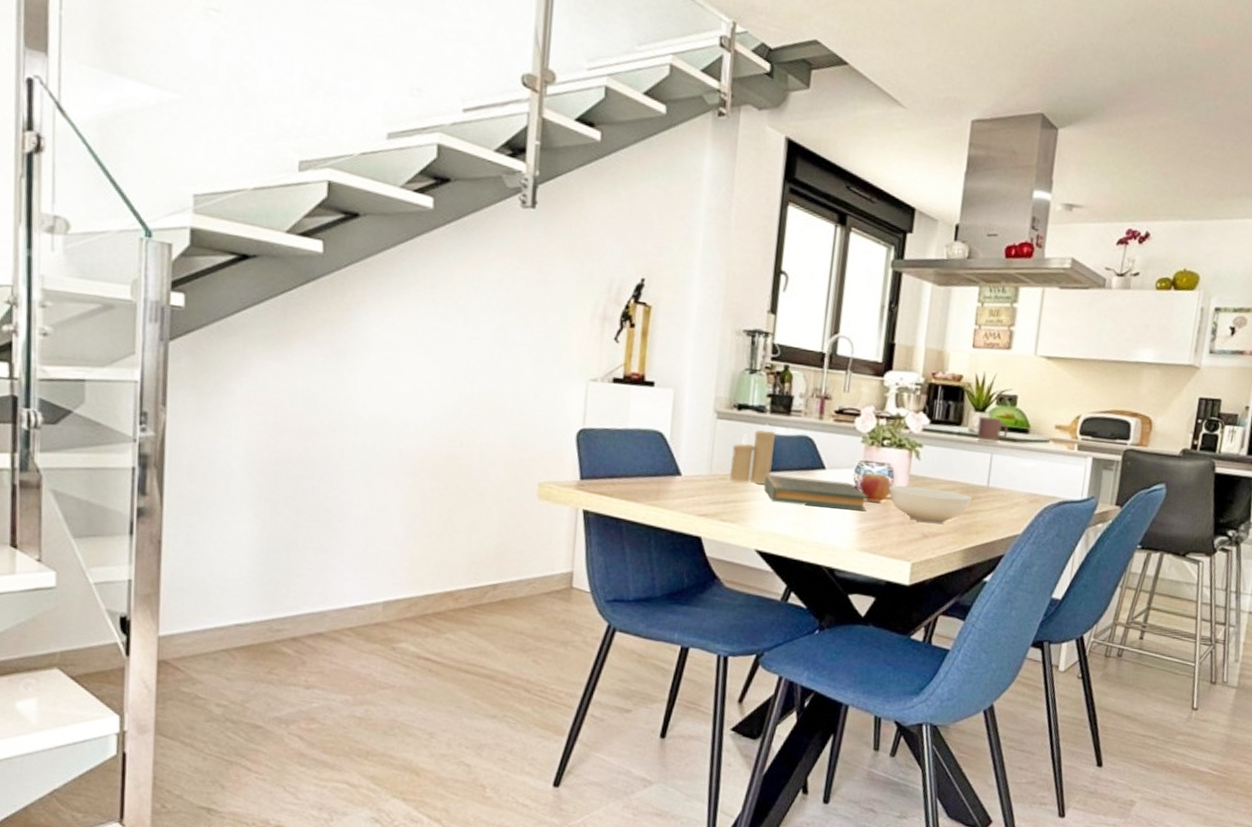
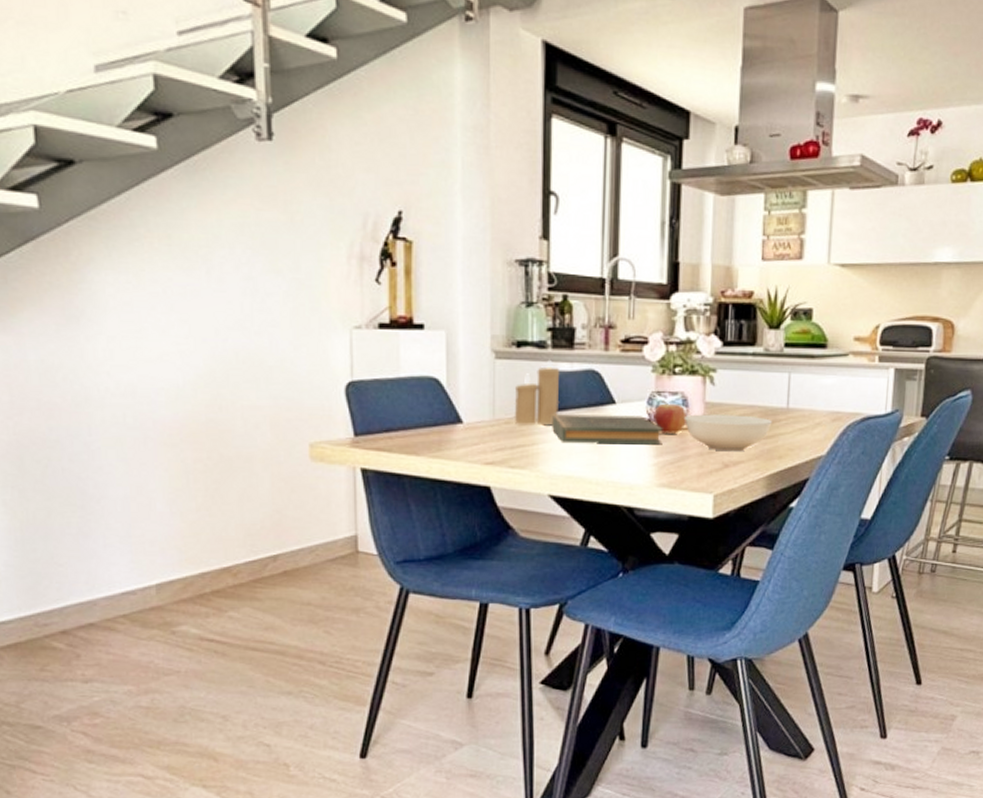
mug: present [976,415,1008,443] -> none [772,333,805,361]

